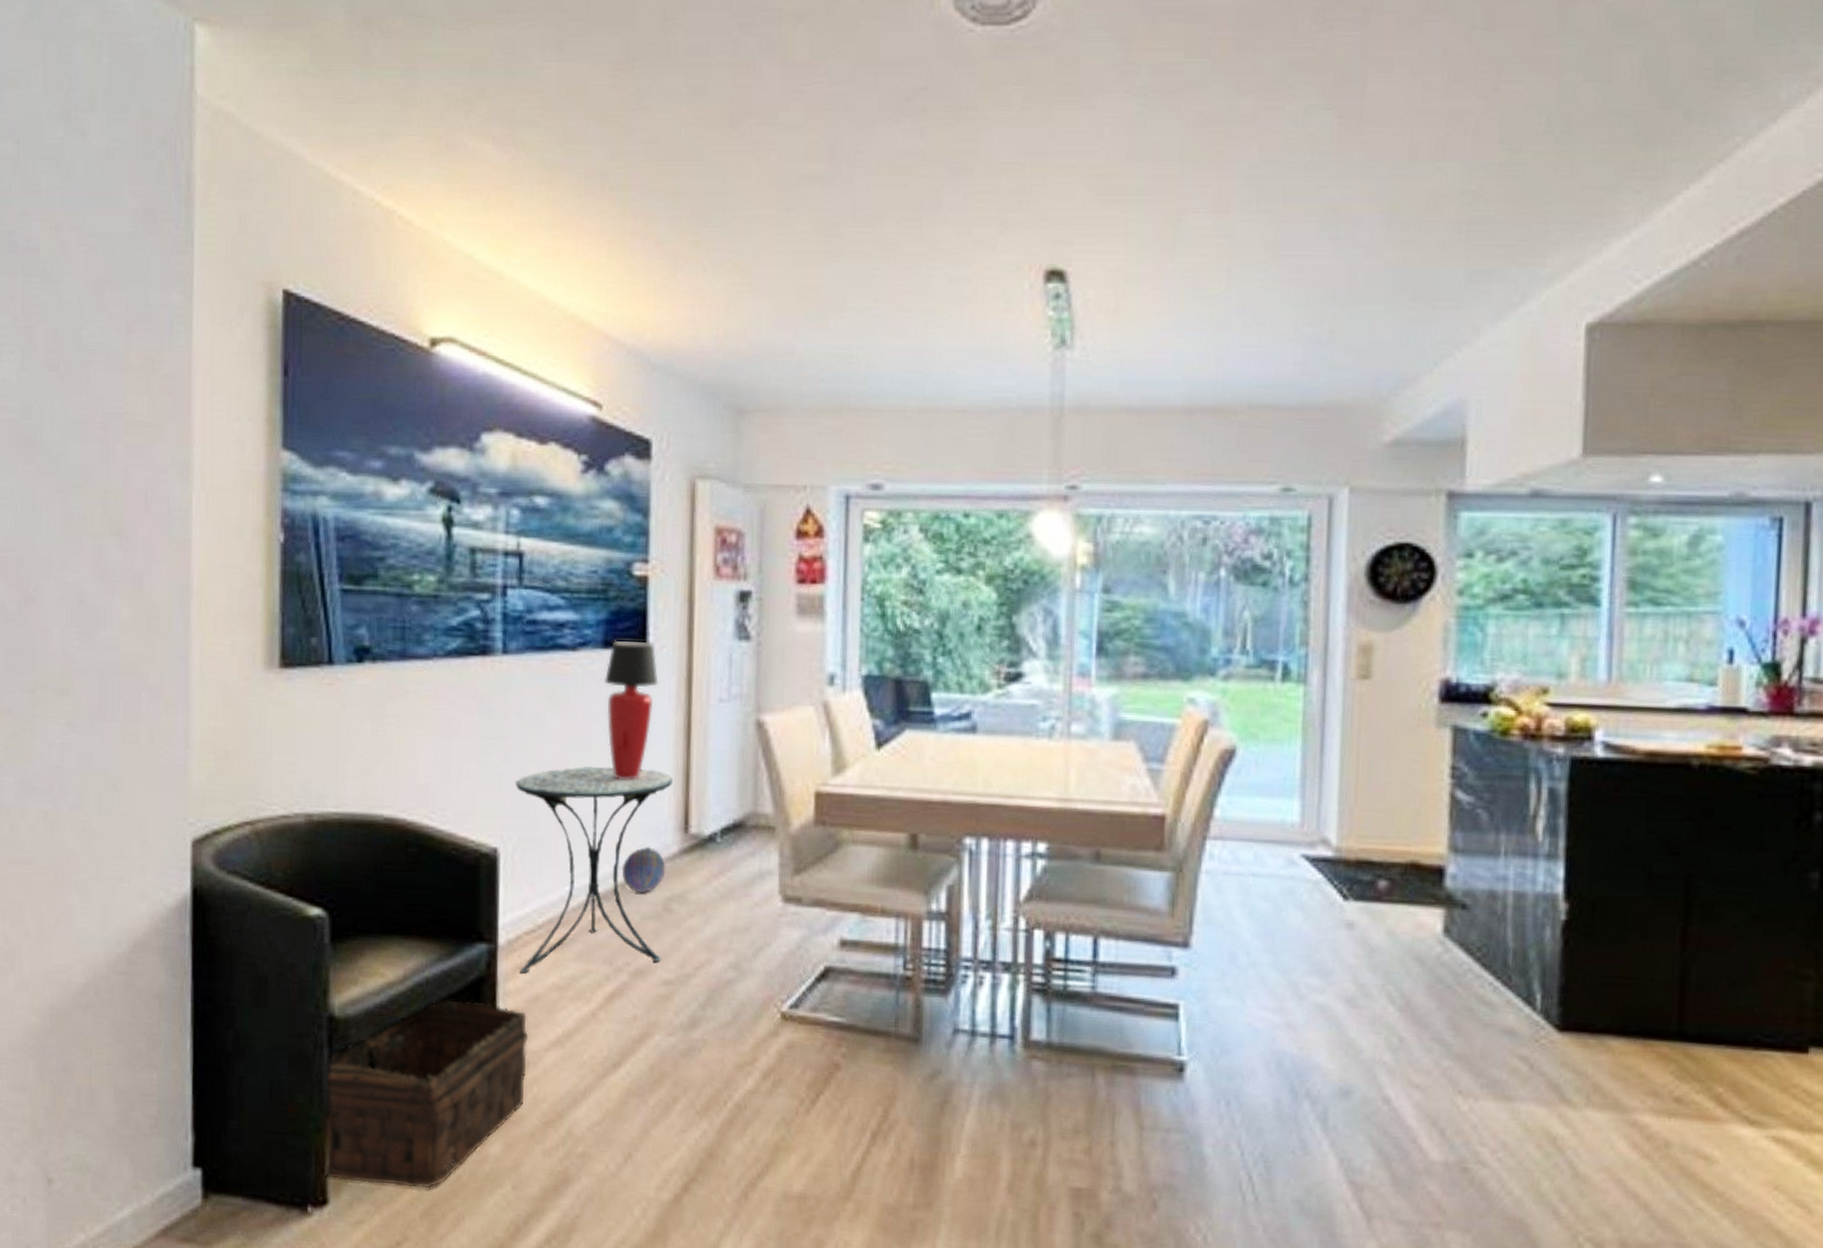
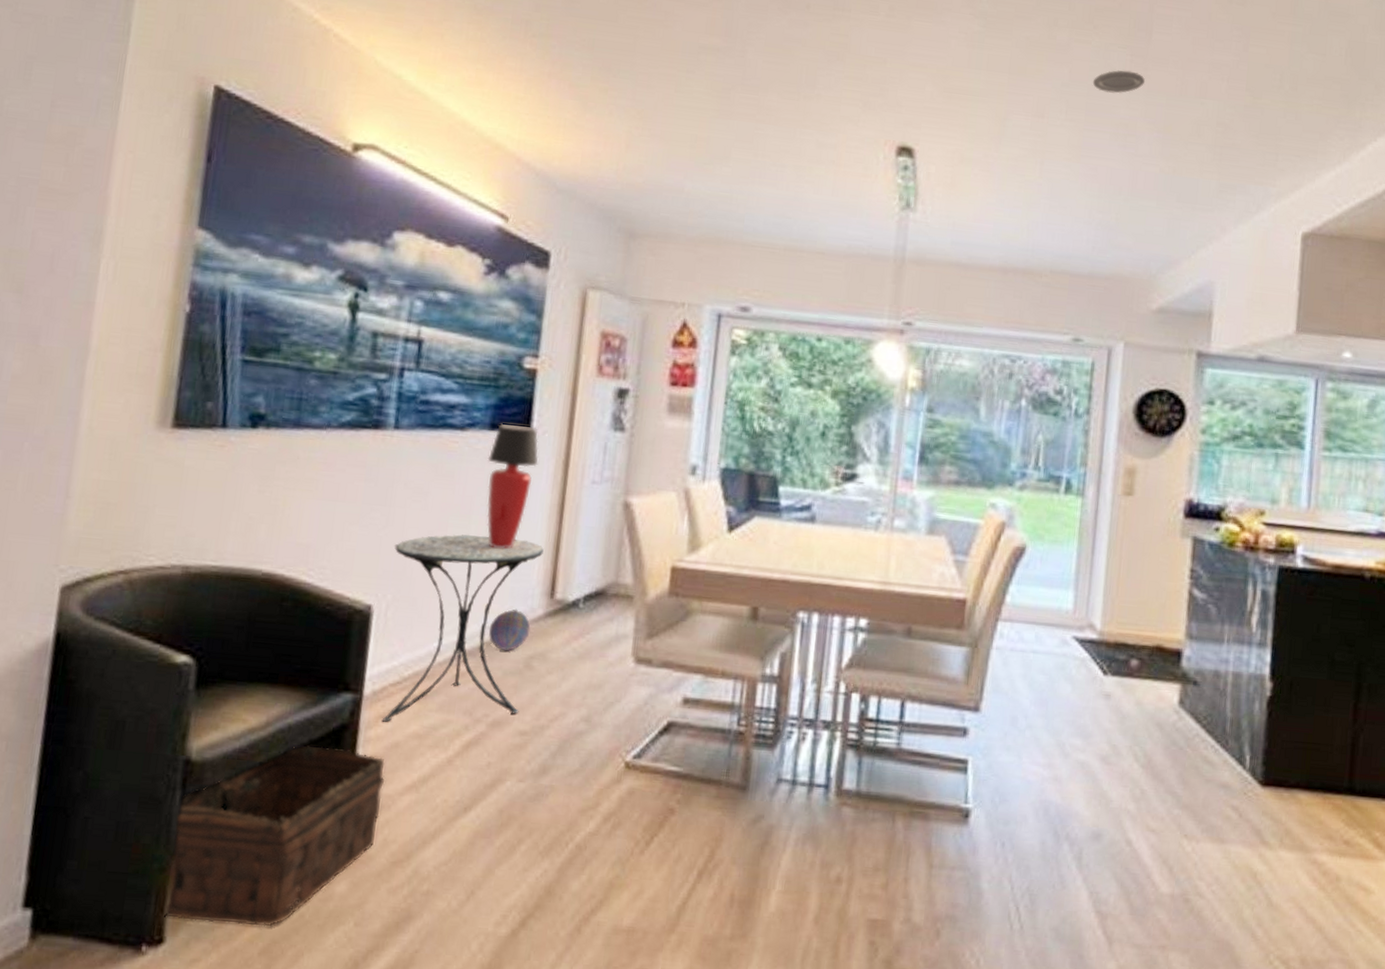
recessed light: none [1290,138,1361,170] -> present [1092,70,1146,94]

